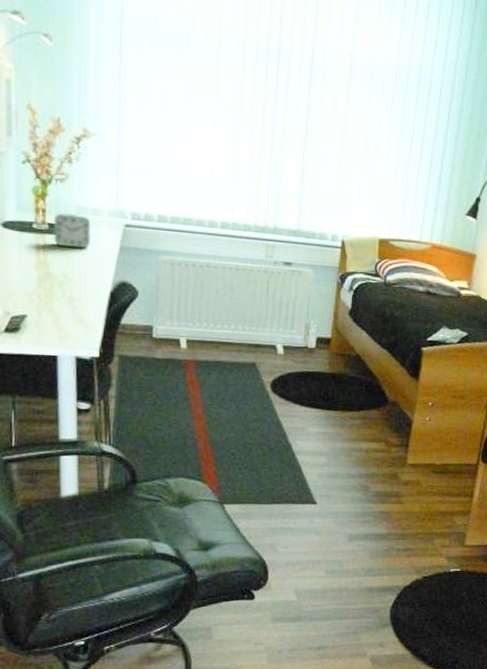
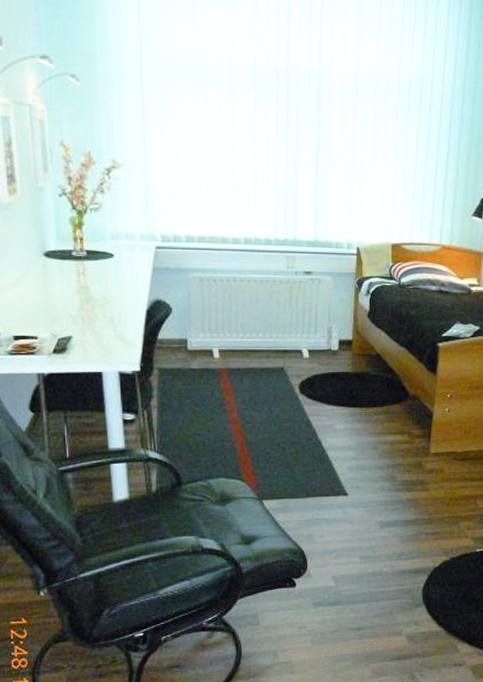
alarm clock: present [52,213,92,248] -> none [90,239,127,271]

